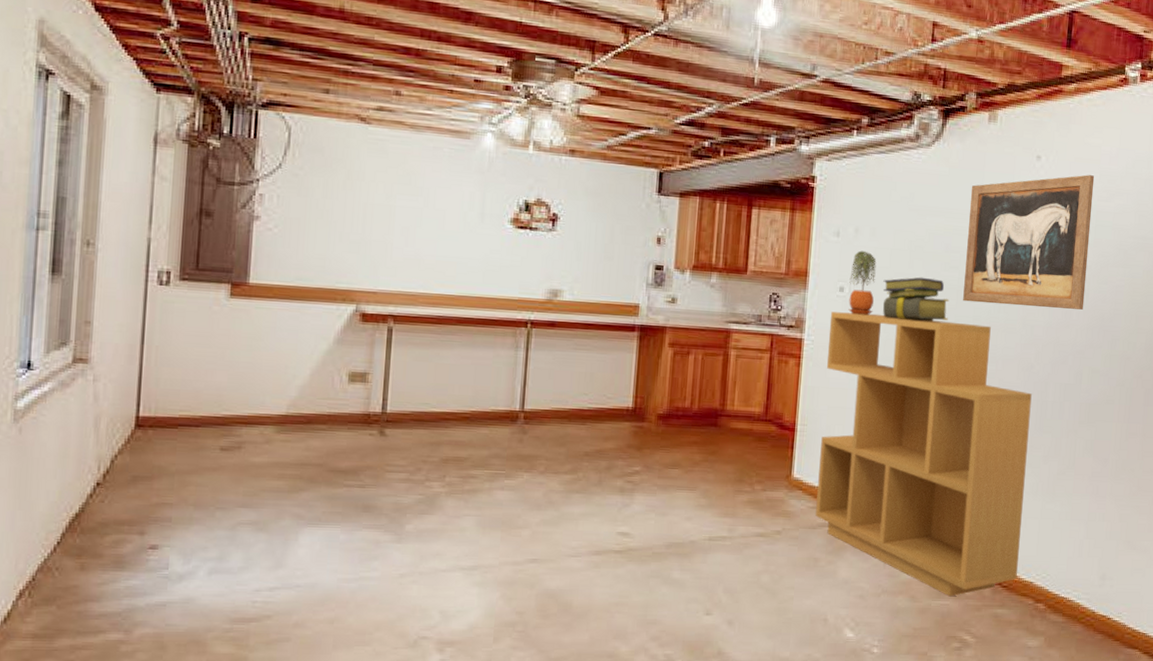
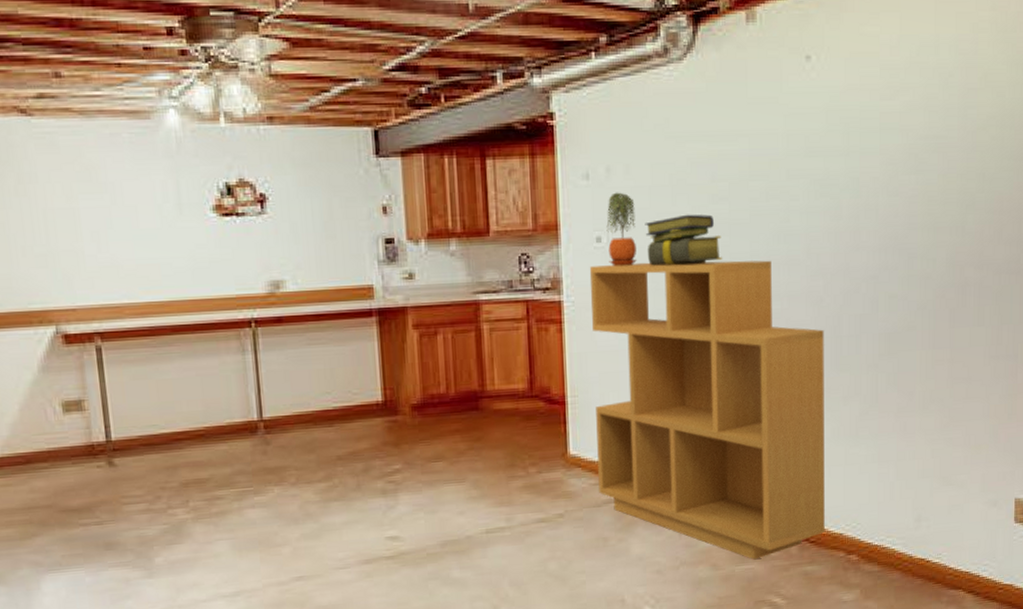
wall art: present [963,175,1095,310] -> none [733,71,875,236]

